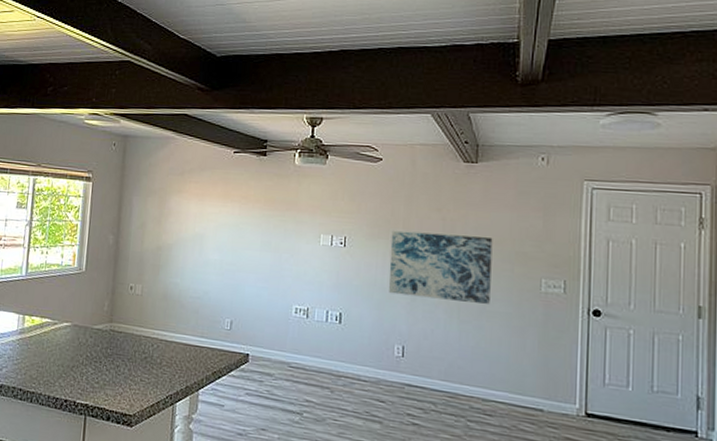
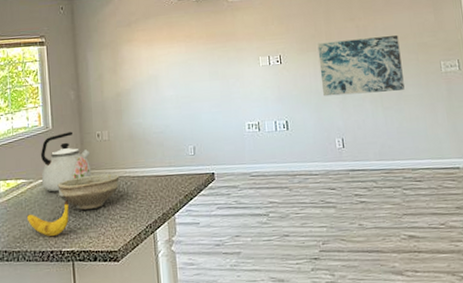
banana: none [46,350,90,385] -> present [26,200,69,236]
kettle: none [66,278,121,339] -> present [40,131,92,192]
bowl: none [80,328,147,366] -> present [57,173,120,210]

